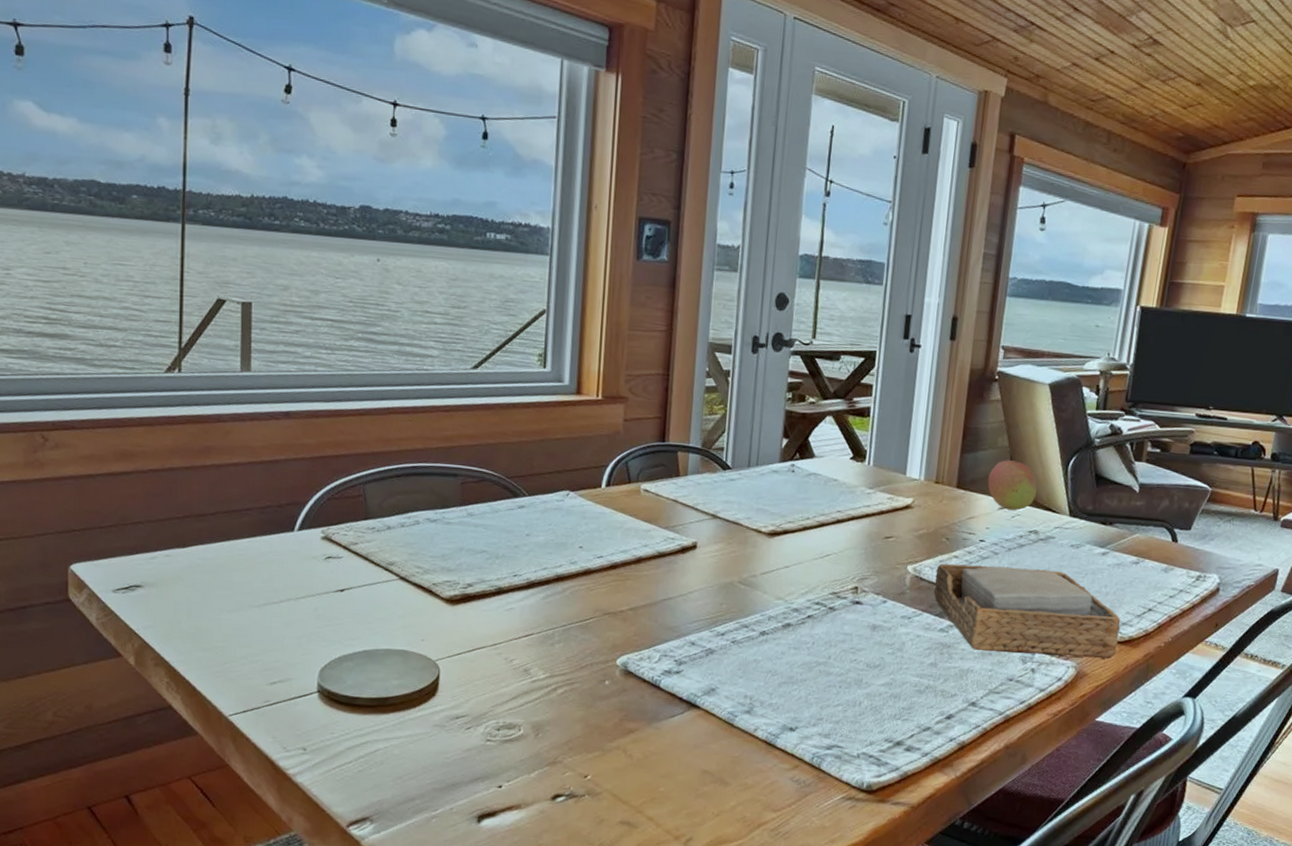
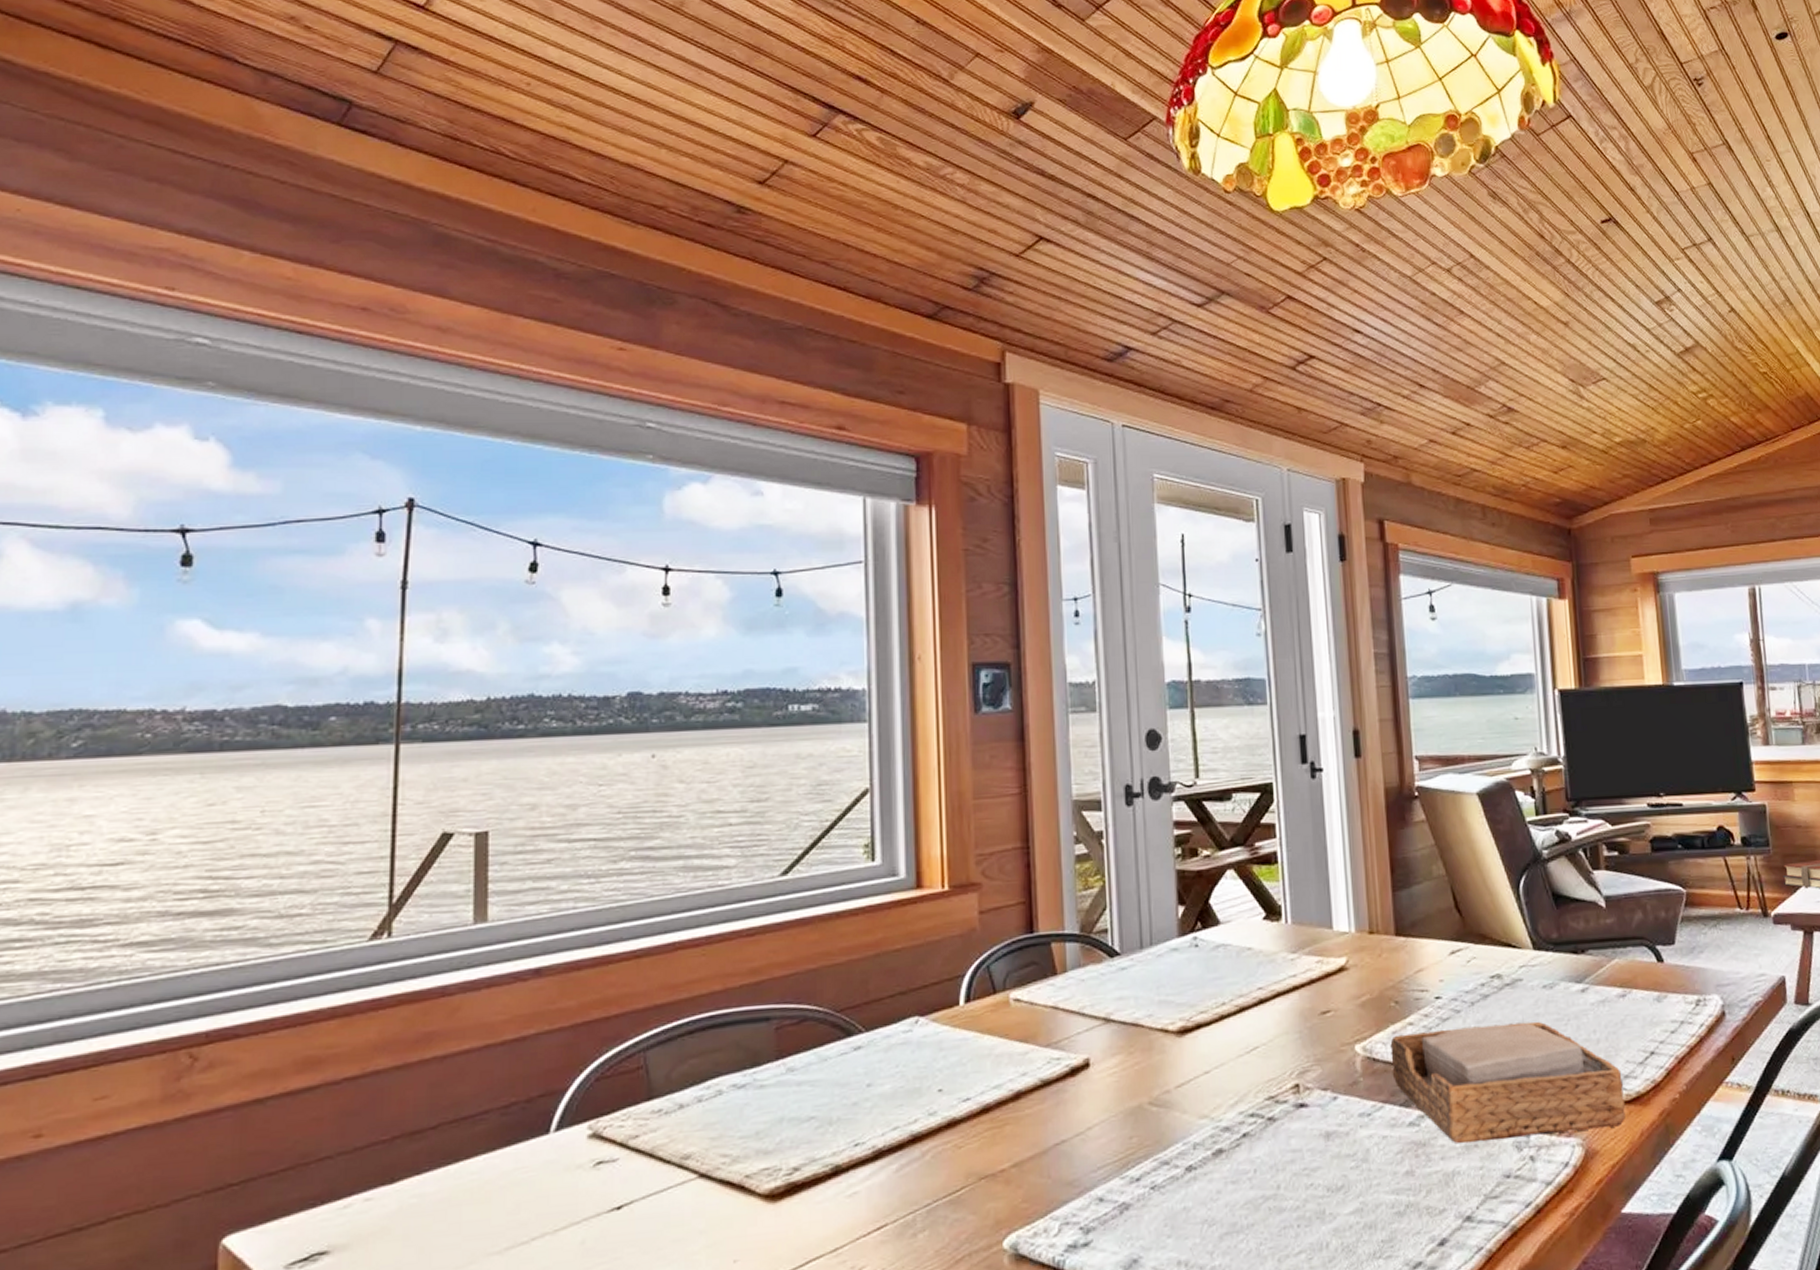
fruit: present [987,460,1038,511] -> none [1430,891,1491,954]

